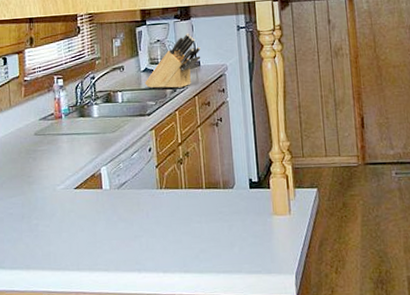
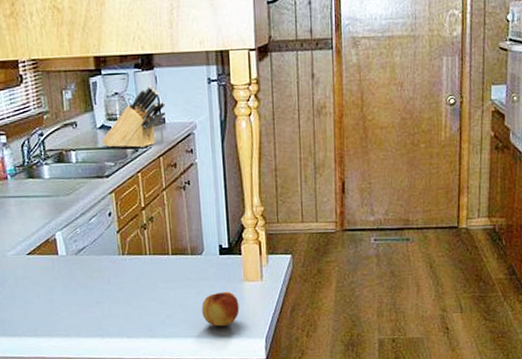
fruit: none [234,225,270,262] -> present [202,291,240,327]

